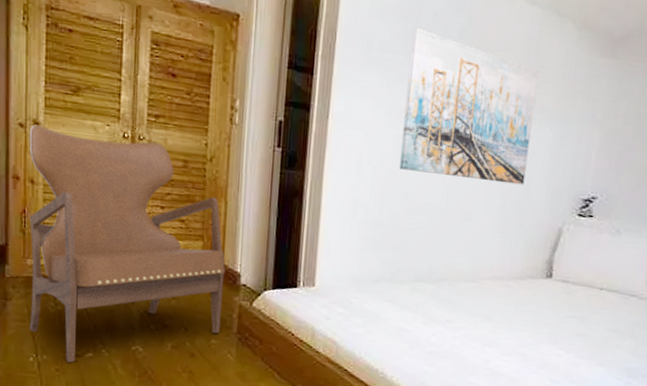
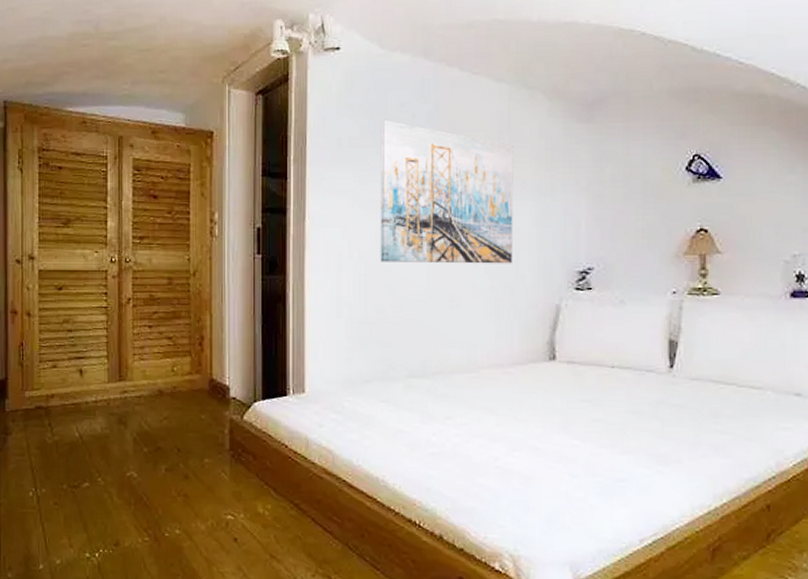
armchair: present [29,124,225,363] -> none [25,259,214,494]

